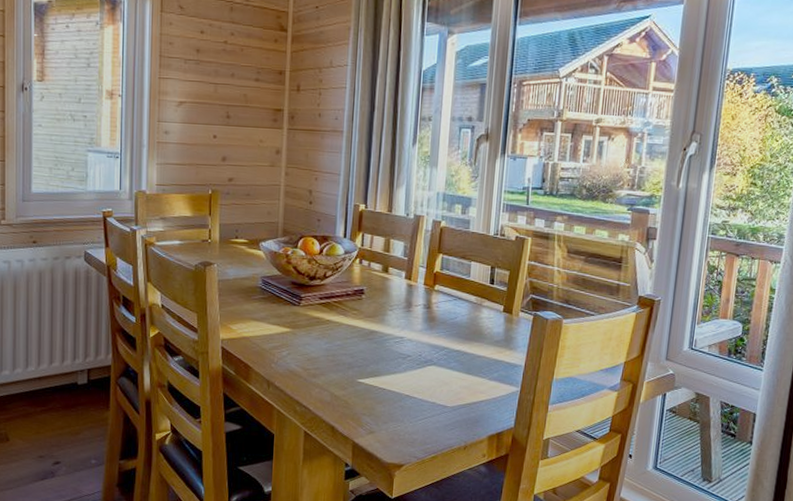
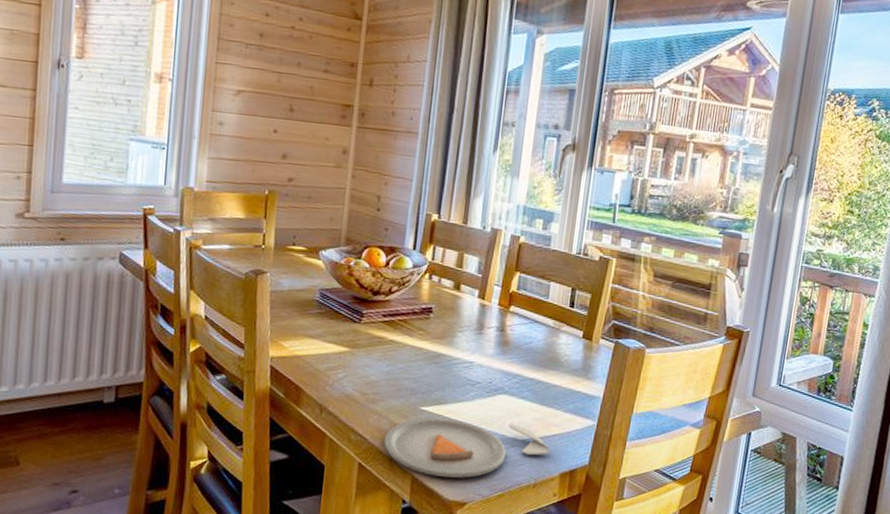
dinner plate: none [326,388,478,443] -> present [384,417,550,478]

